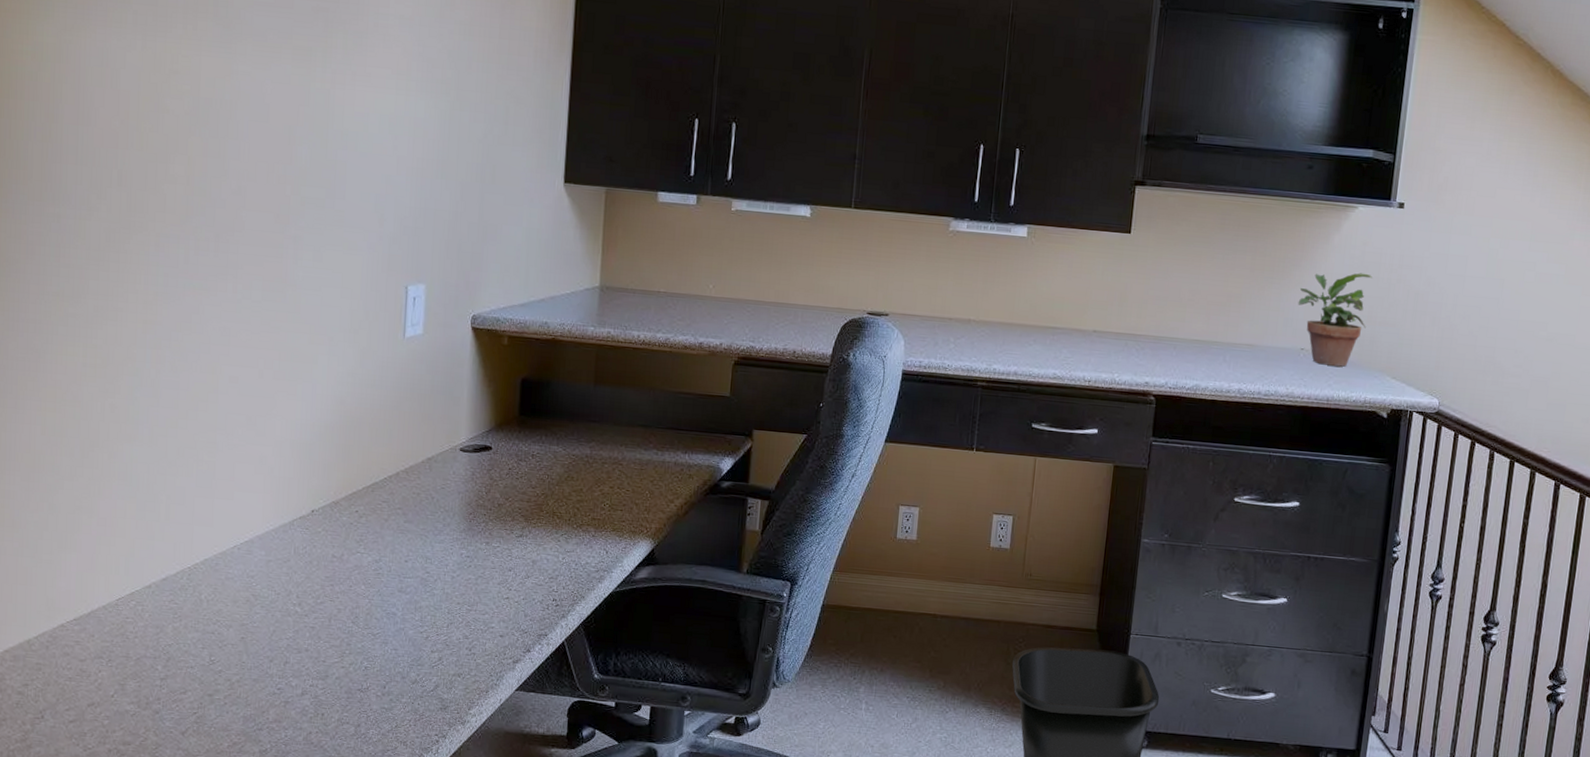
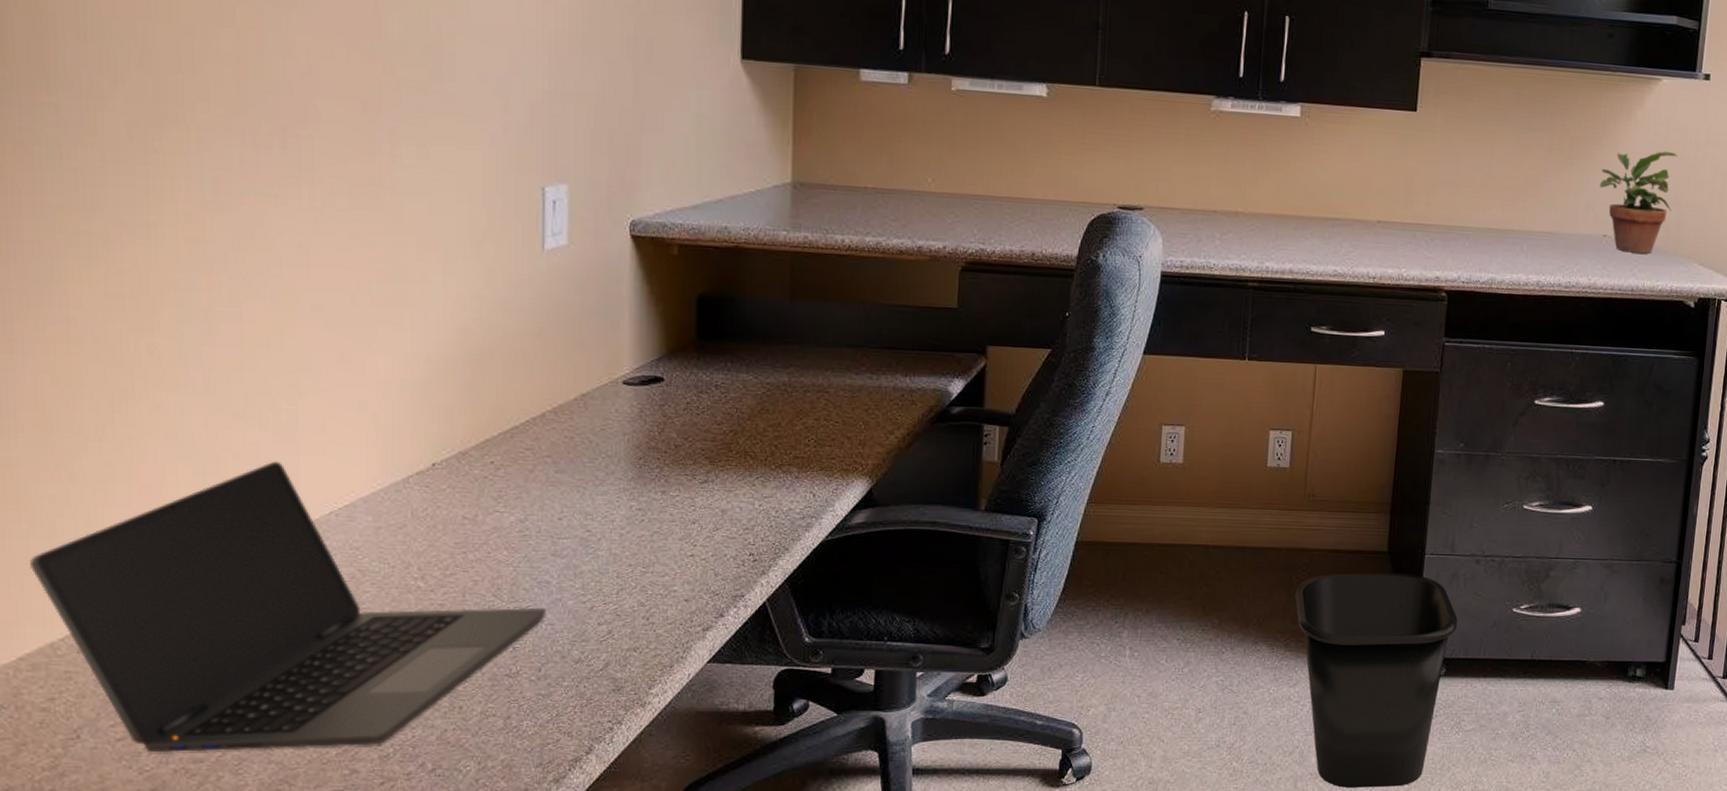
laptop: none [18,502,393,741] -> present [30,461,547,753]

